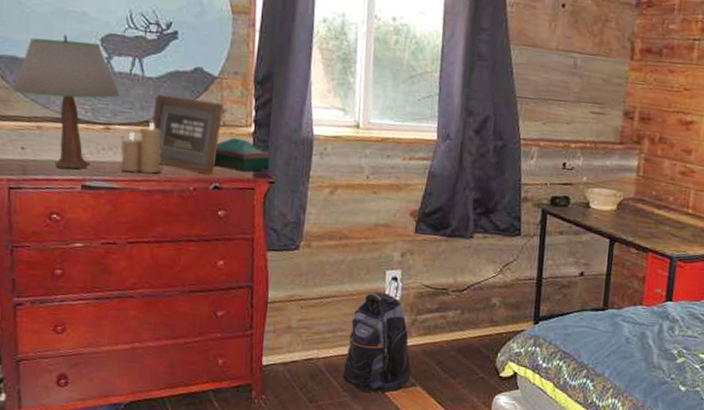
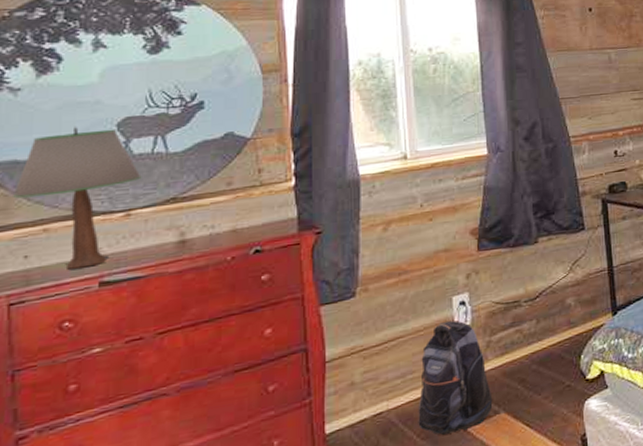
candle: present [120,122,162,175] -> none [144,198,193,257]
picture frame: present [152,94,225,175] -> none [180,163,260,241]
jewelry box: present [213,137,270,173] -> none [252,194,315,230]

